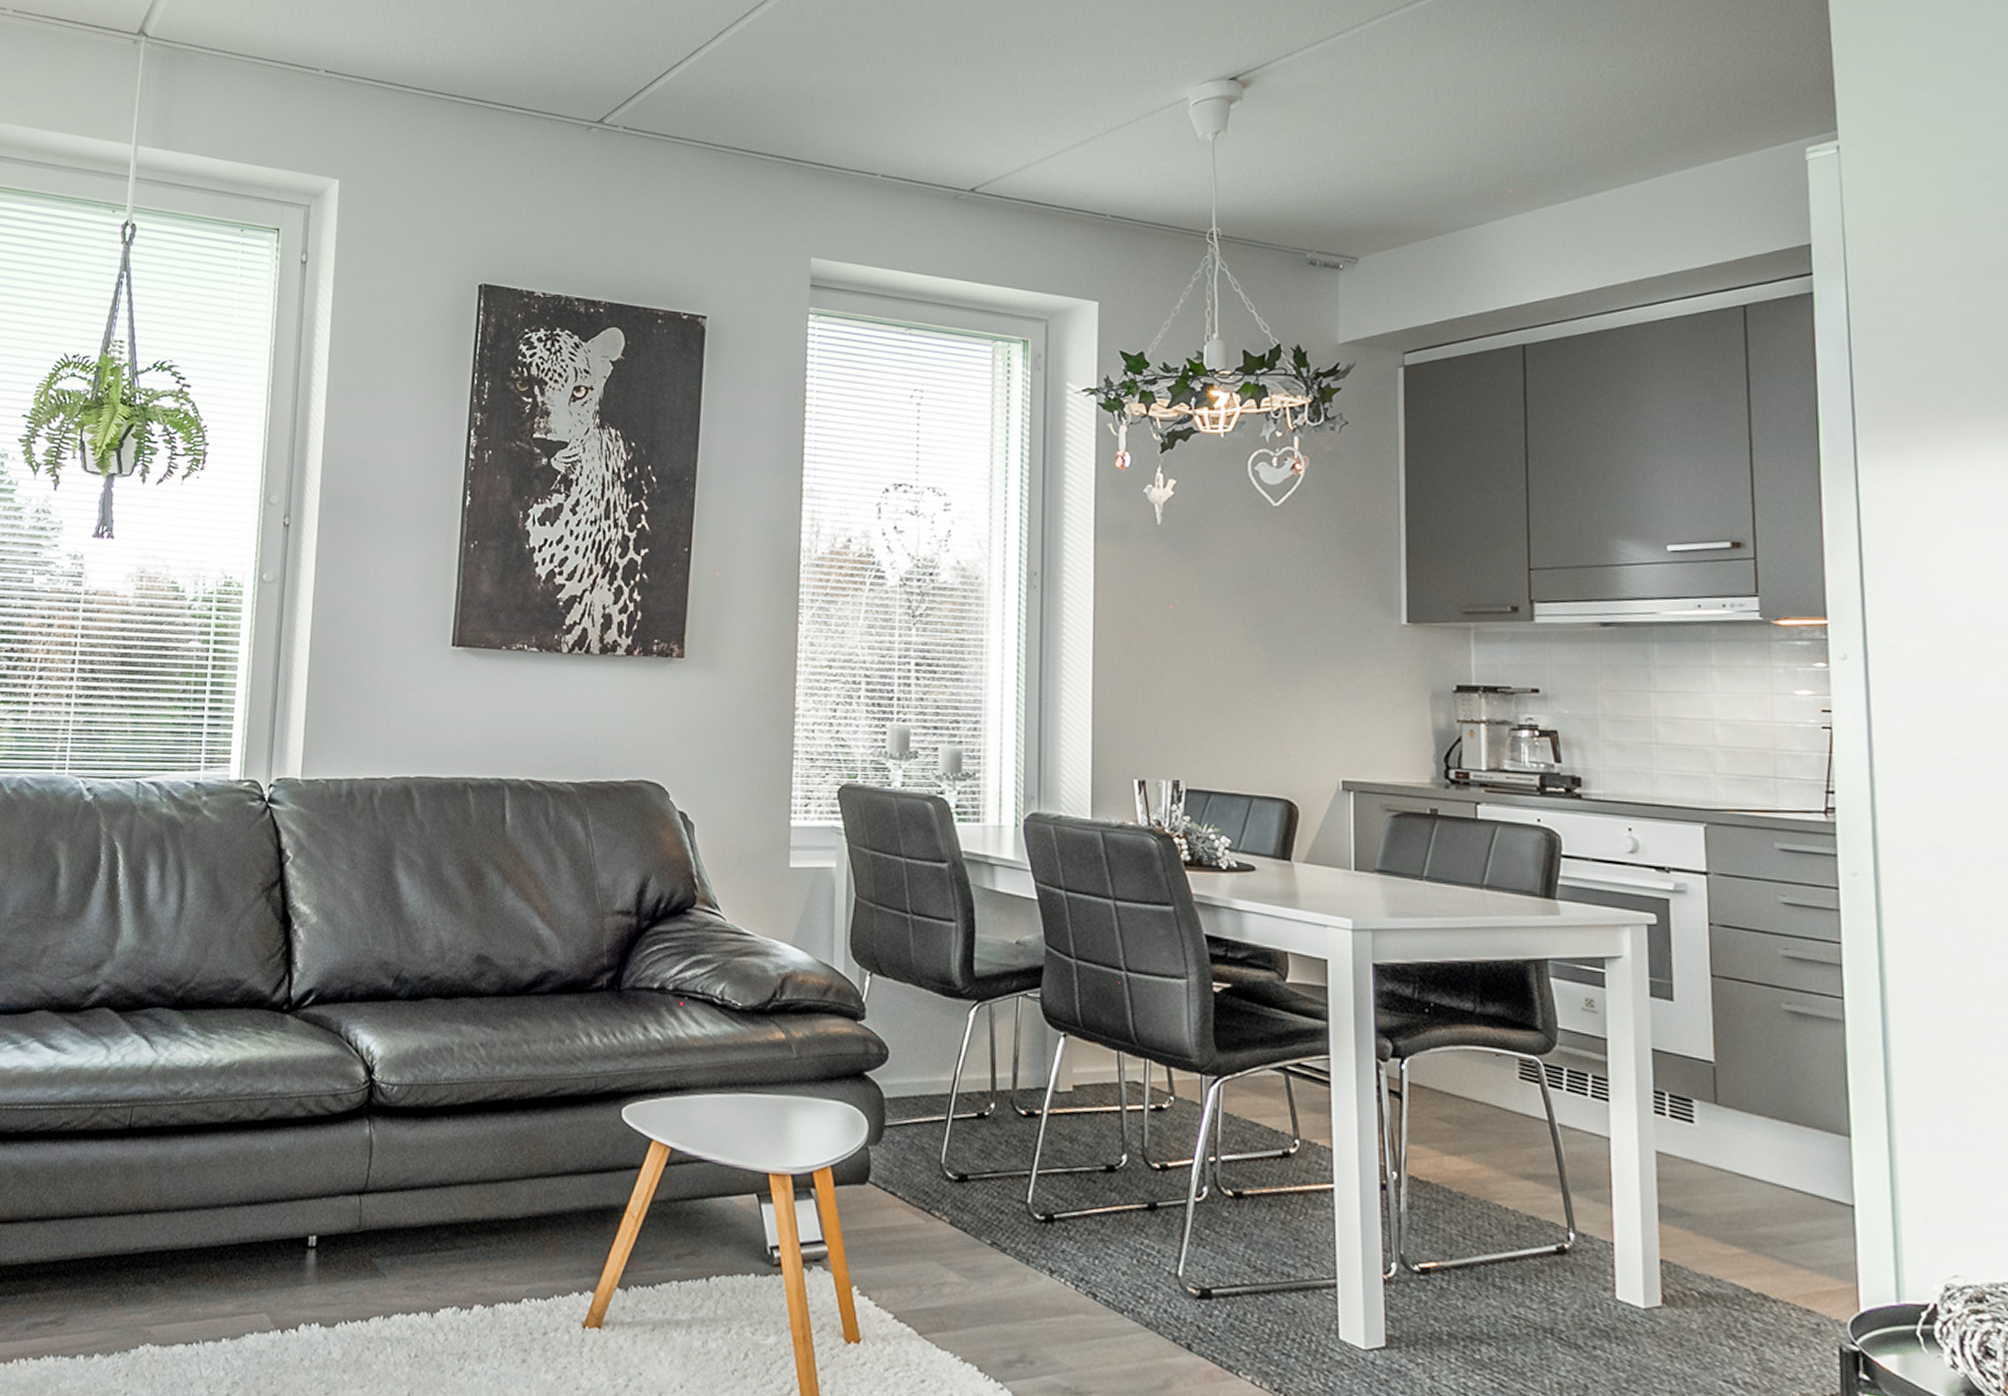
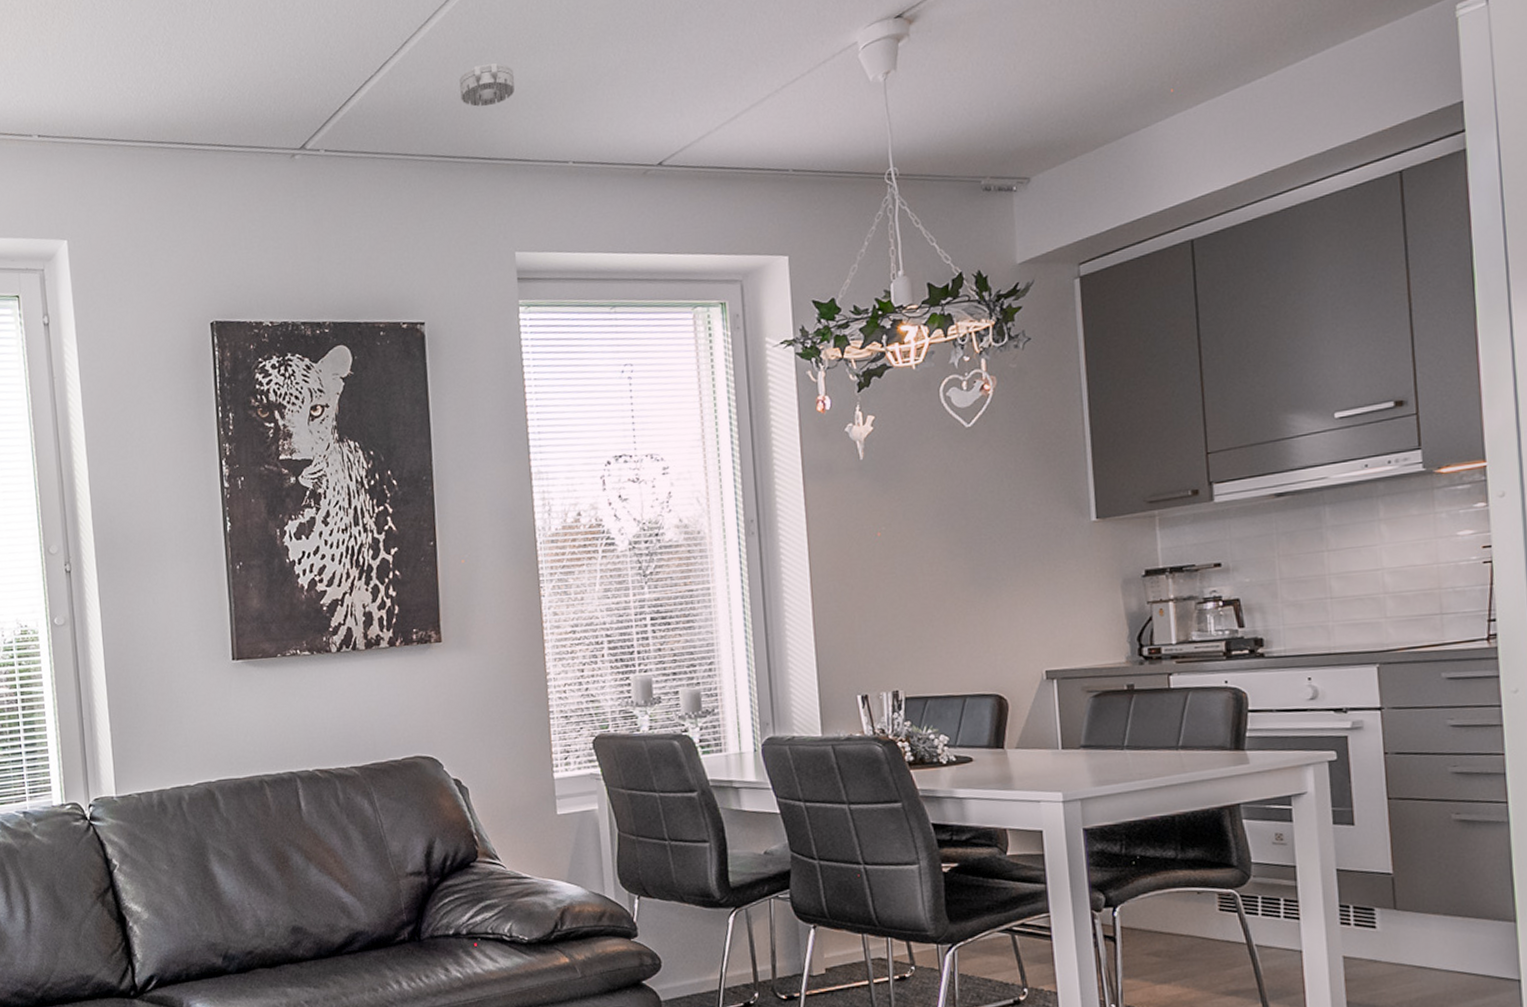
smoke detector: none [772,65,829,108] -> present [459,62,515,107]

